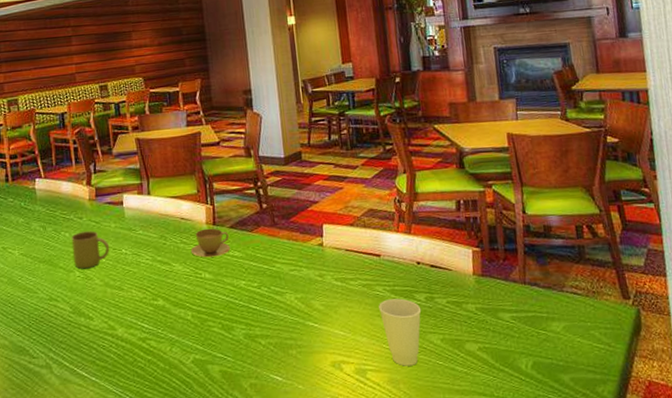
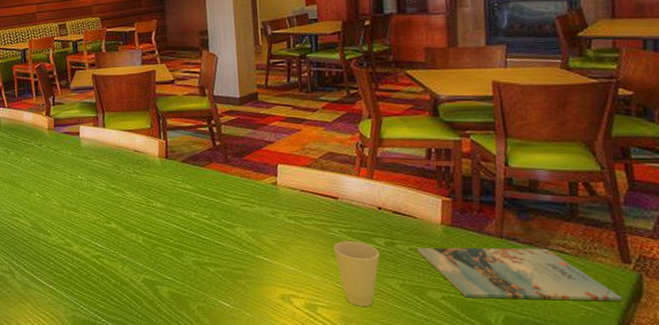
mug: present [71,231,110,269] -> none [32,157,67,191]
teacup: present [190,228,230,258] -> none [143,161,182,188]
magazine: none [454,290,627,347] -> present [417,248,623,301]

